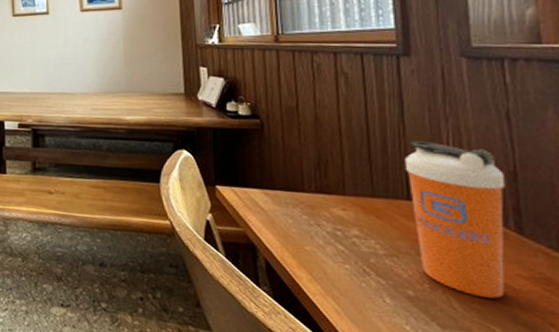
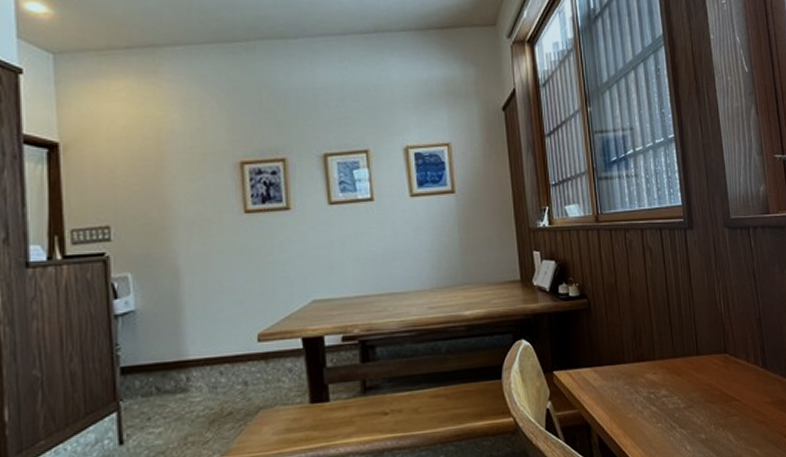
shaker bottle: present [404,141,506,299] -> none [694,302,759,427]

